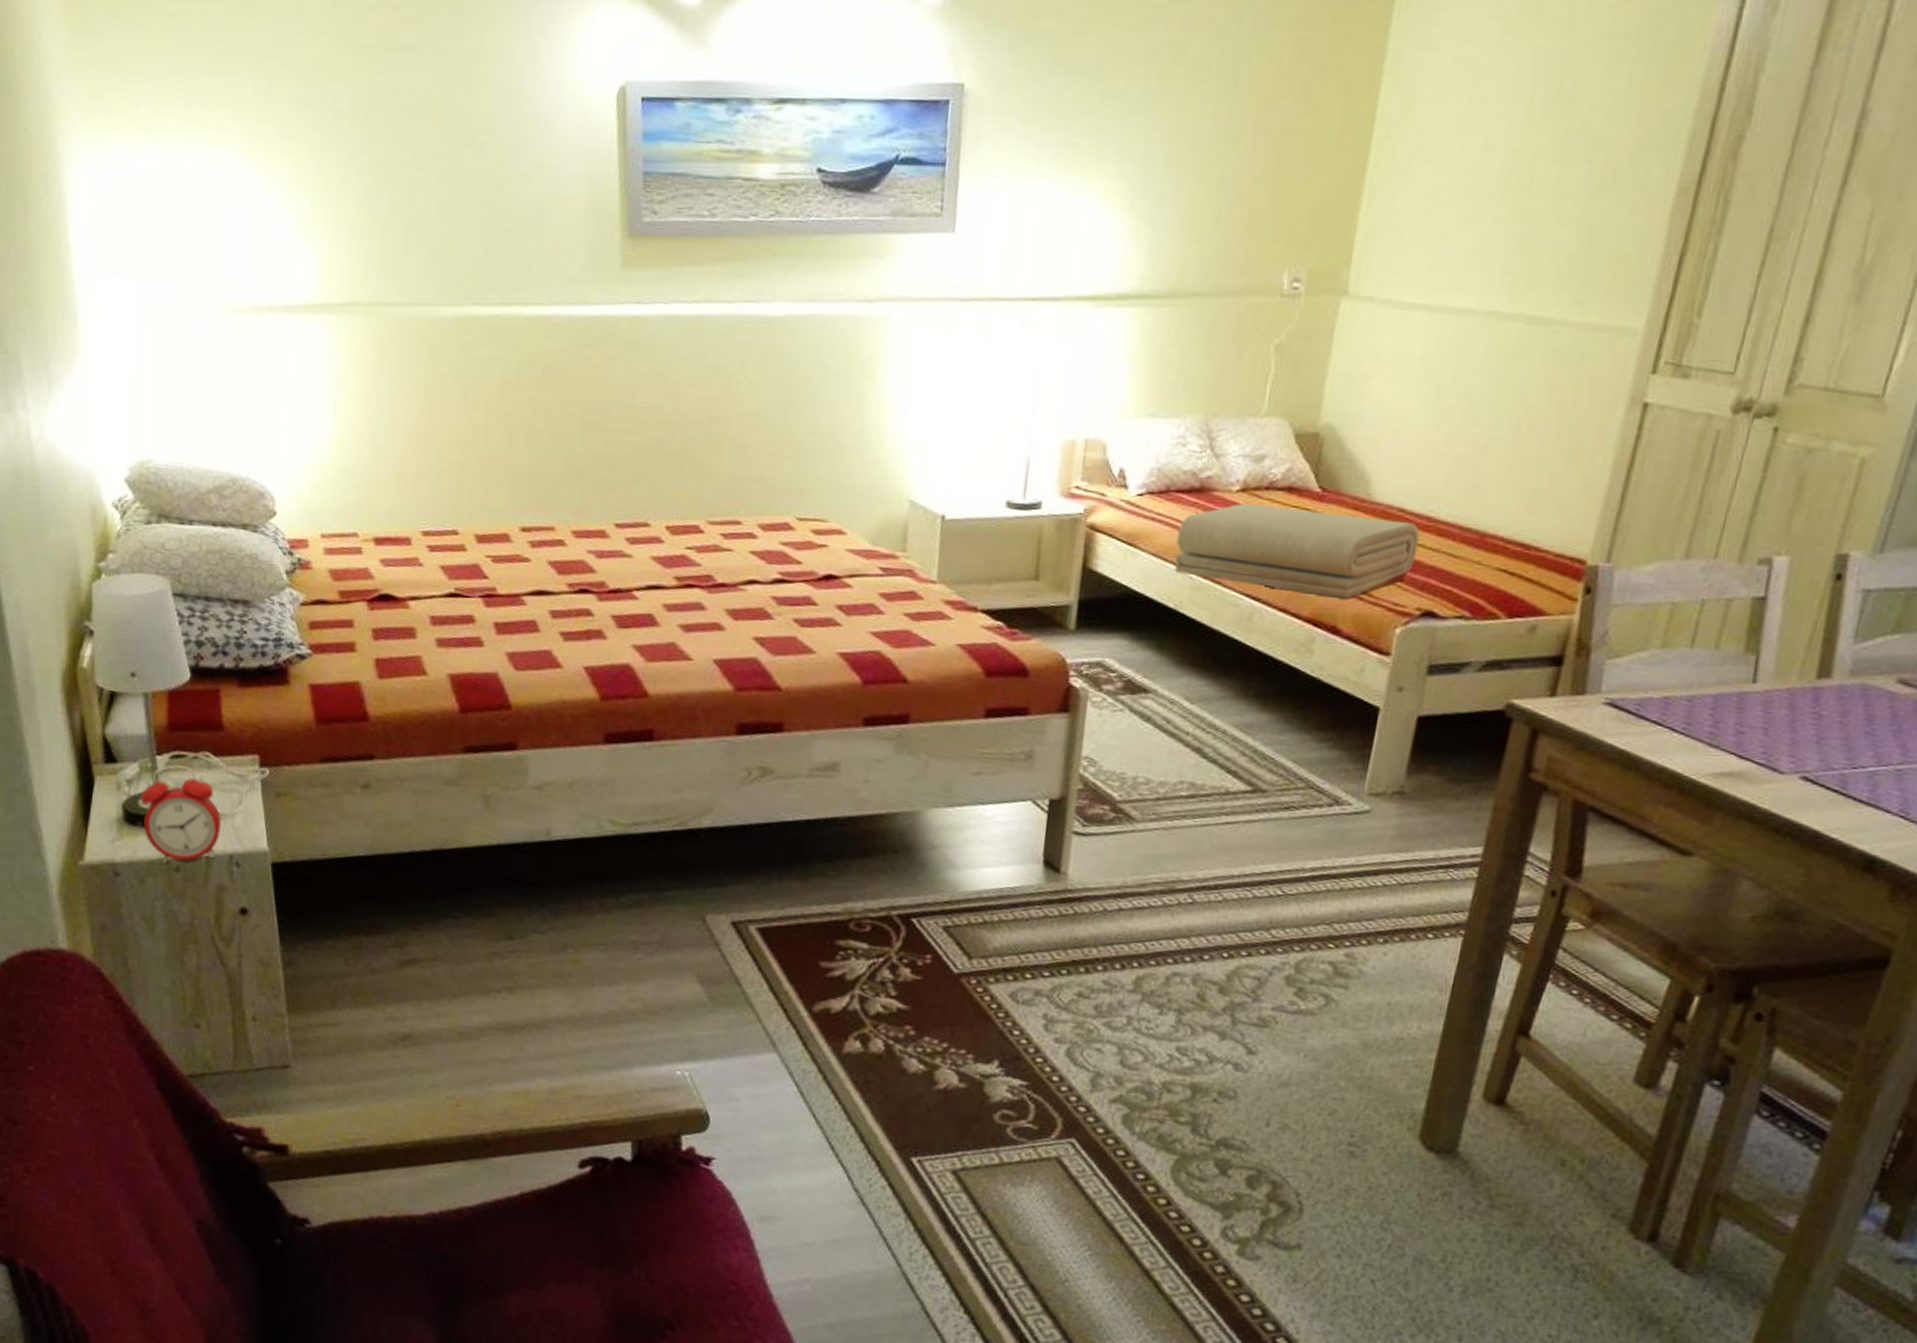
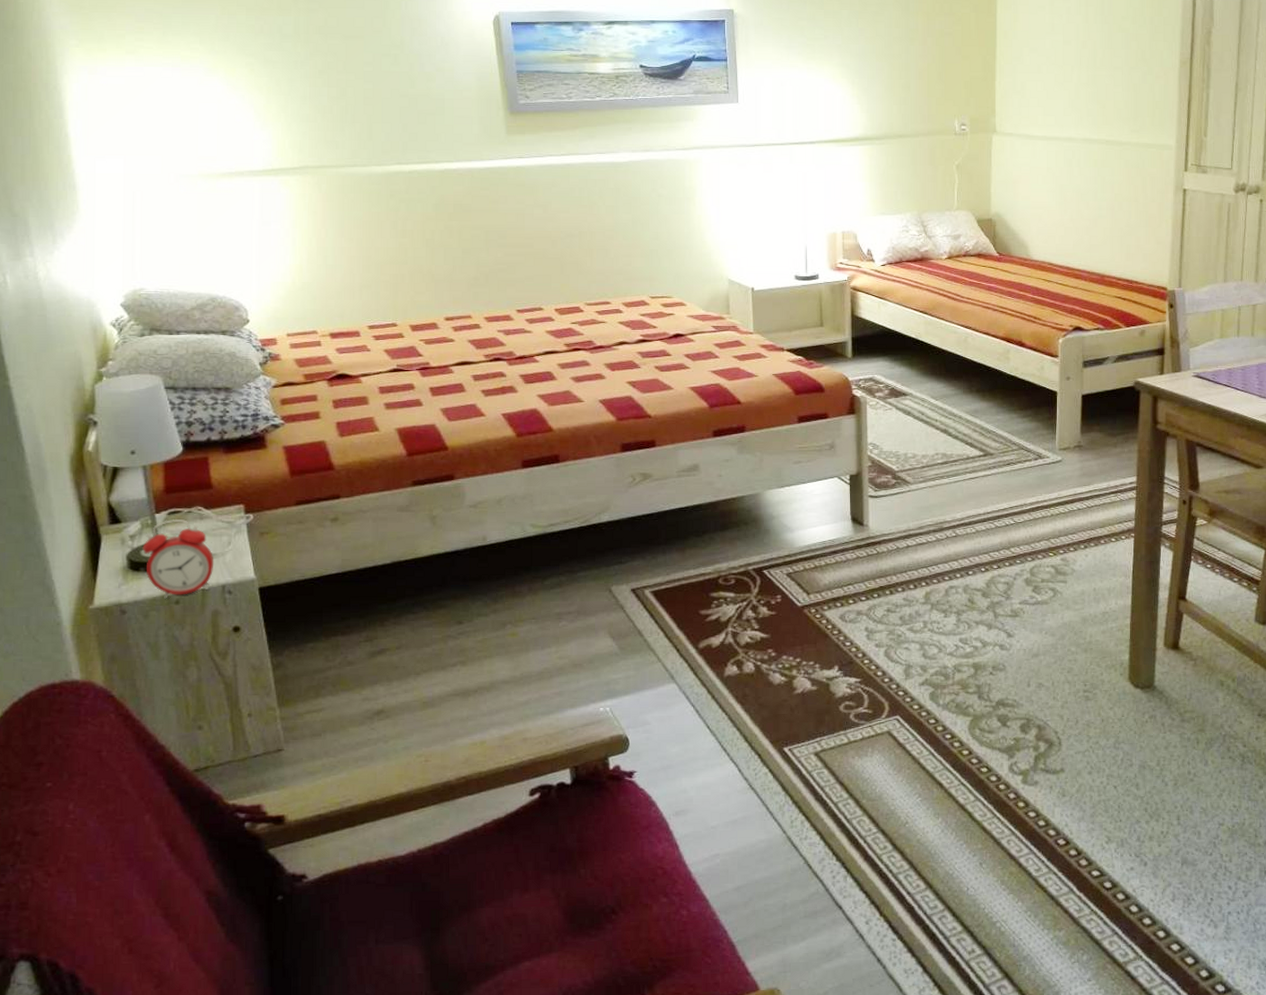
towel: present [1174,502,1420,599] -> none [911,265,1065,323]

